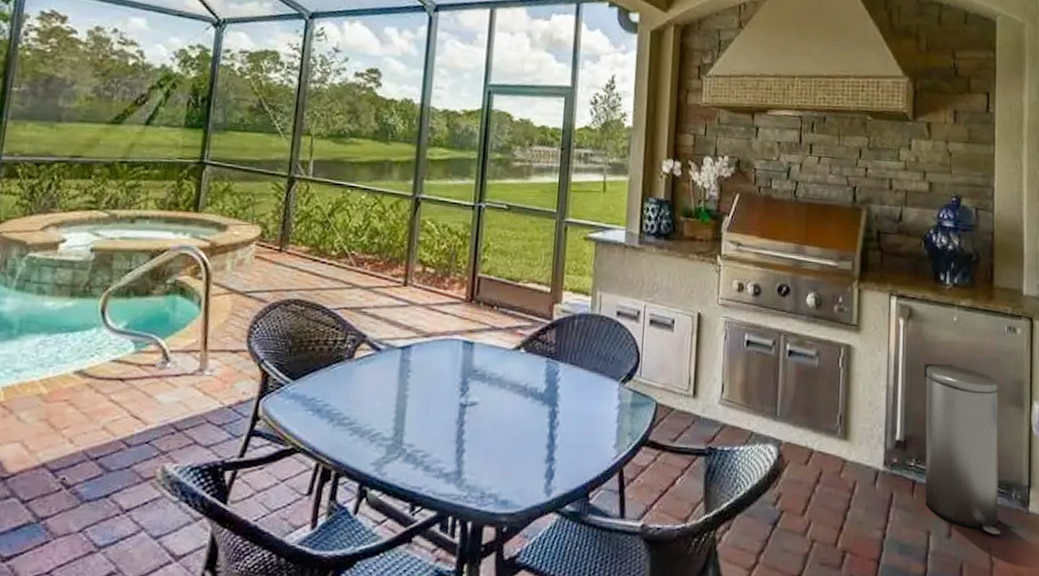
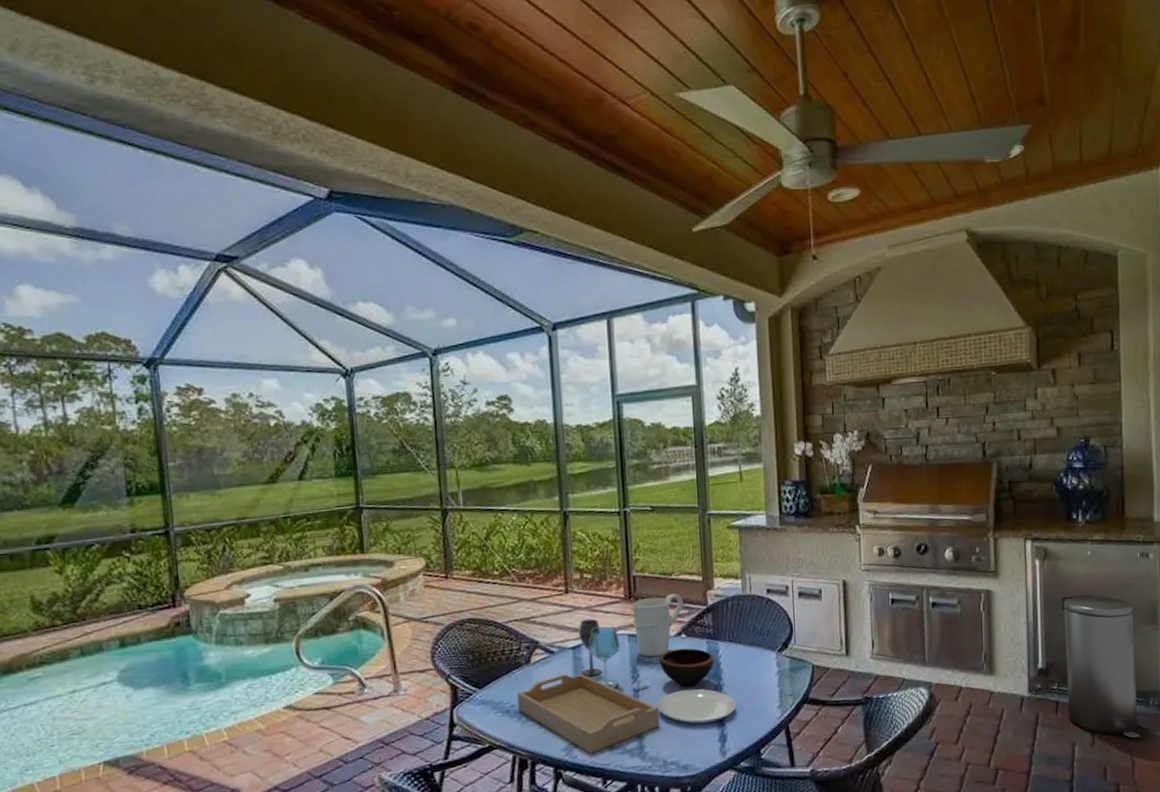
serving tray: none [331,376,486,472] -> present [517,674,660,754]
wine glass: none [407,317,435,383] -> present [578,618,603,677]
wine glass: none [418,328,454,400] -> present [588,626,620,689]
pitcher: none [469,302,528,371] -> present [630,594,684,658]
plate: none [483,411,570,454] -> present [657,688,737,724]
bowl: none [492,364,552,409] -> present [659,648,714,687]

